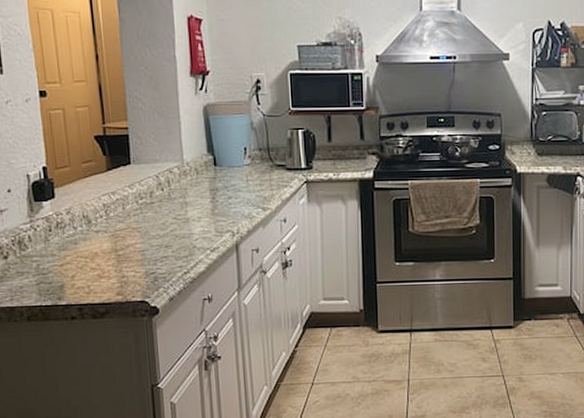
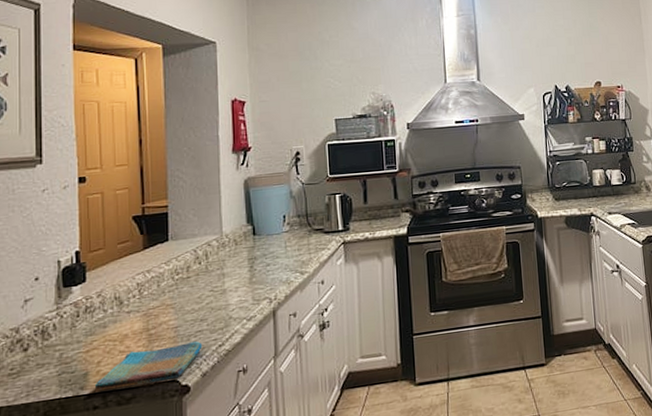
dish towel: none [70,267,169,303] -> present [94,341,203,392]

